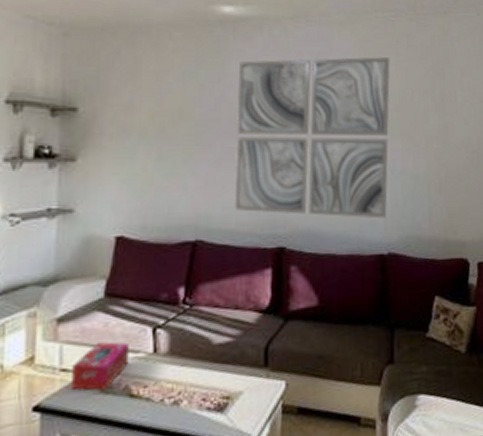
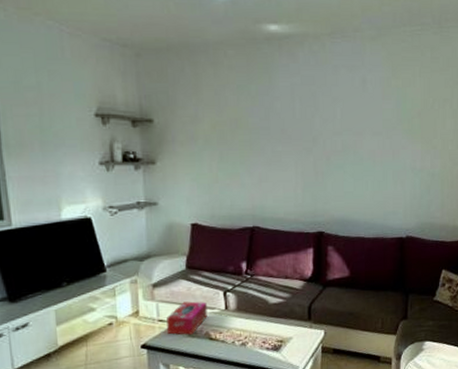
wall art: present [234,57,390,219] -> none [283,69,415,209]

